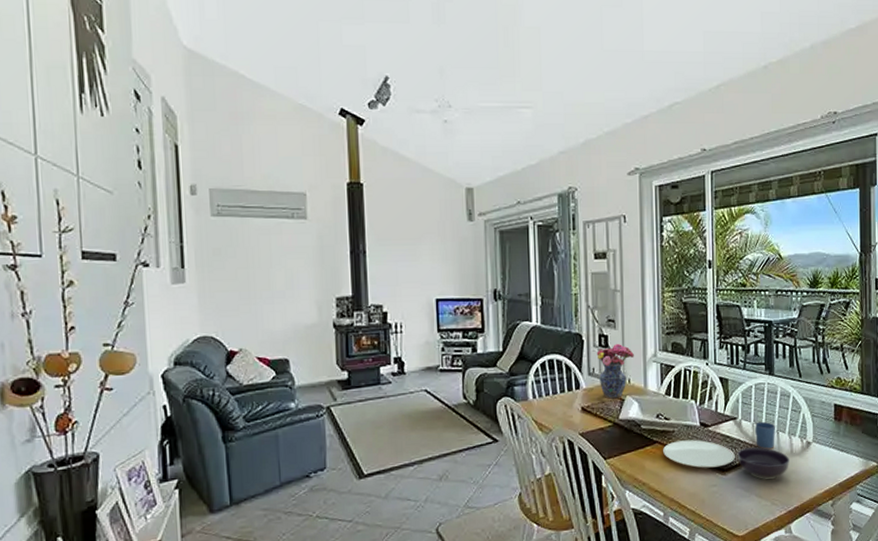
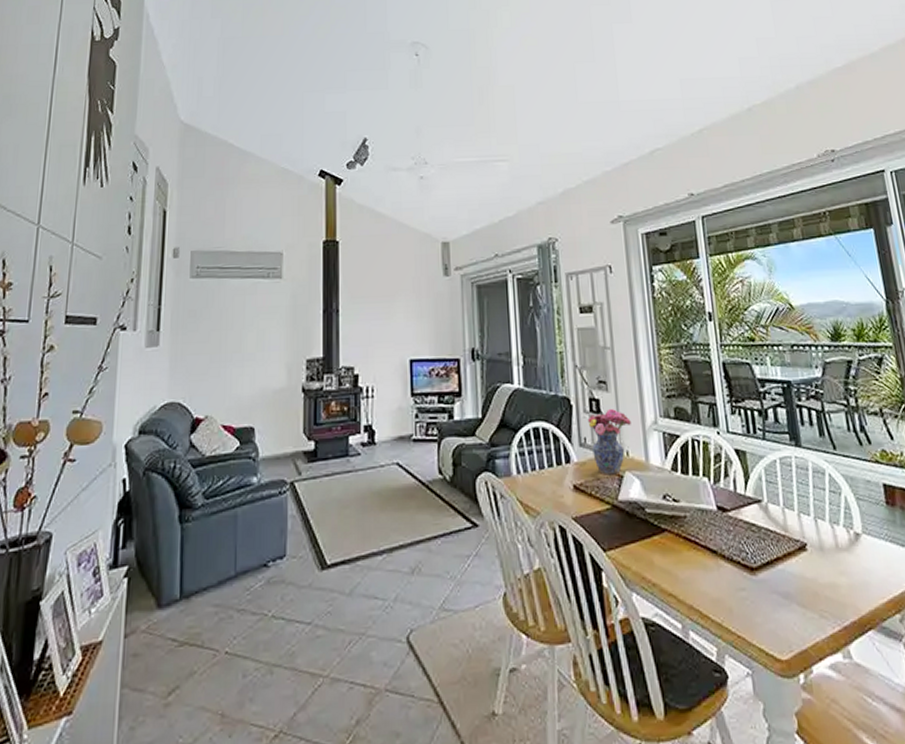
plate: present [663,439,735,468] -> none [674,528,765,566]
bowl: present [737,447,789,480] -> none [767,539,836,583]
mug: present [754,421,776,450] -> none [785,505,814,543]

